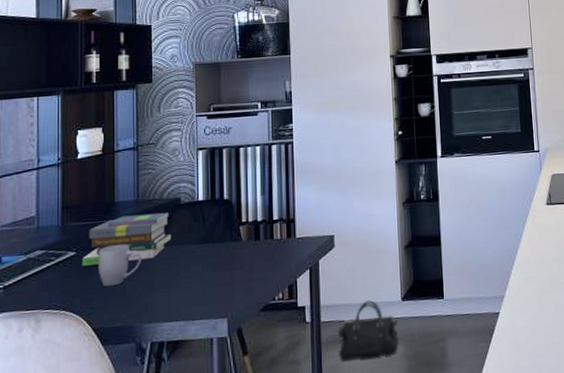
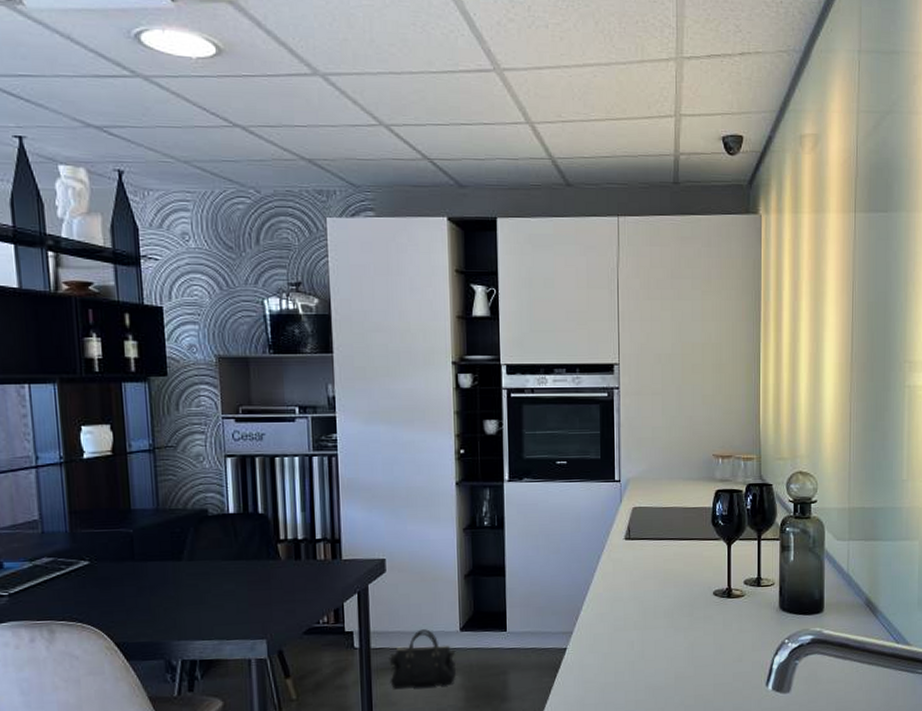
books: present [82,212,172,266] -> none [97,524,200,577]
mug: present [97,244,142,287] -> none [115,556,167,601]

